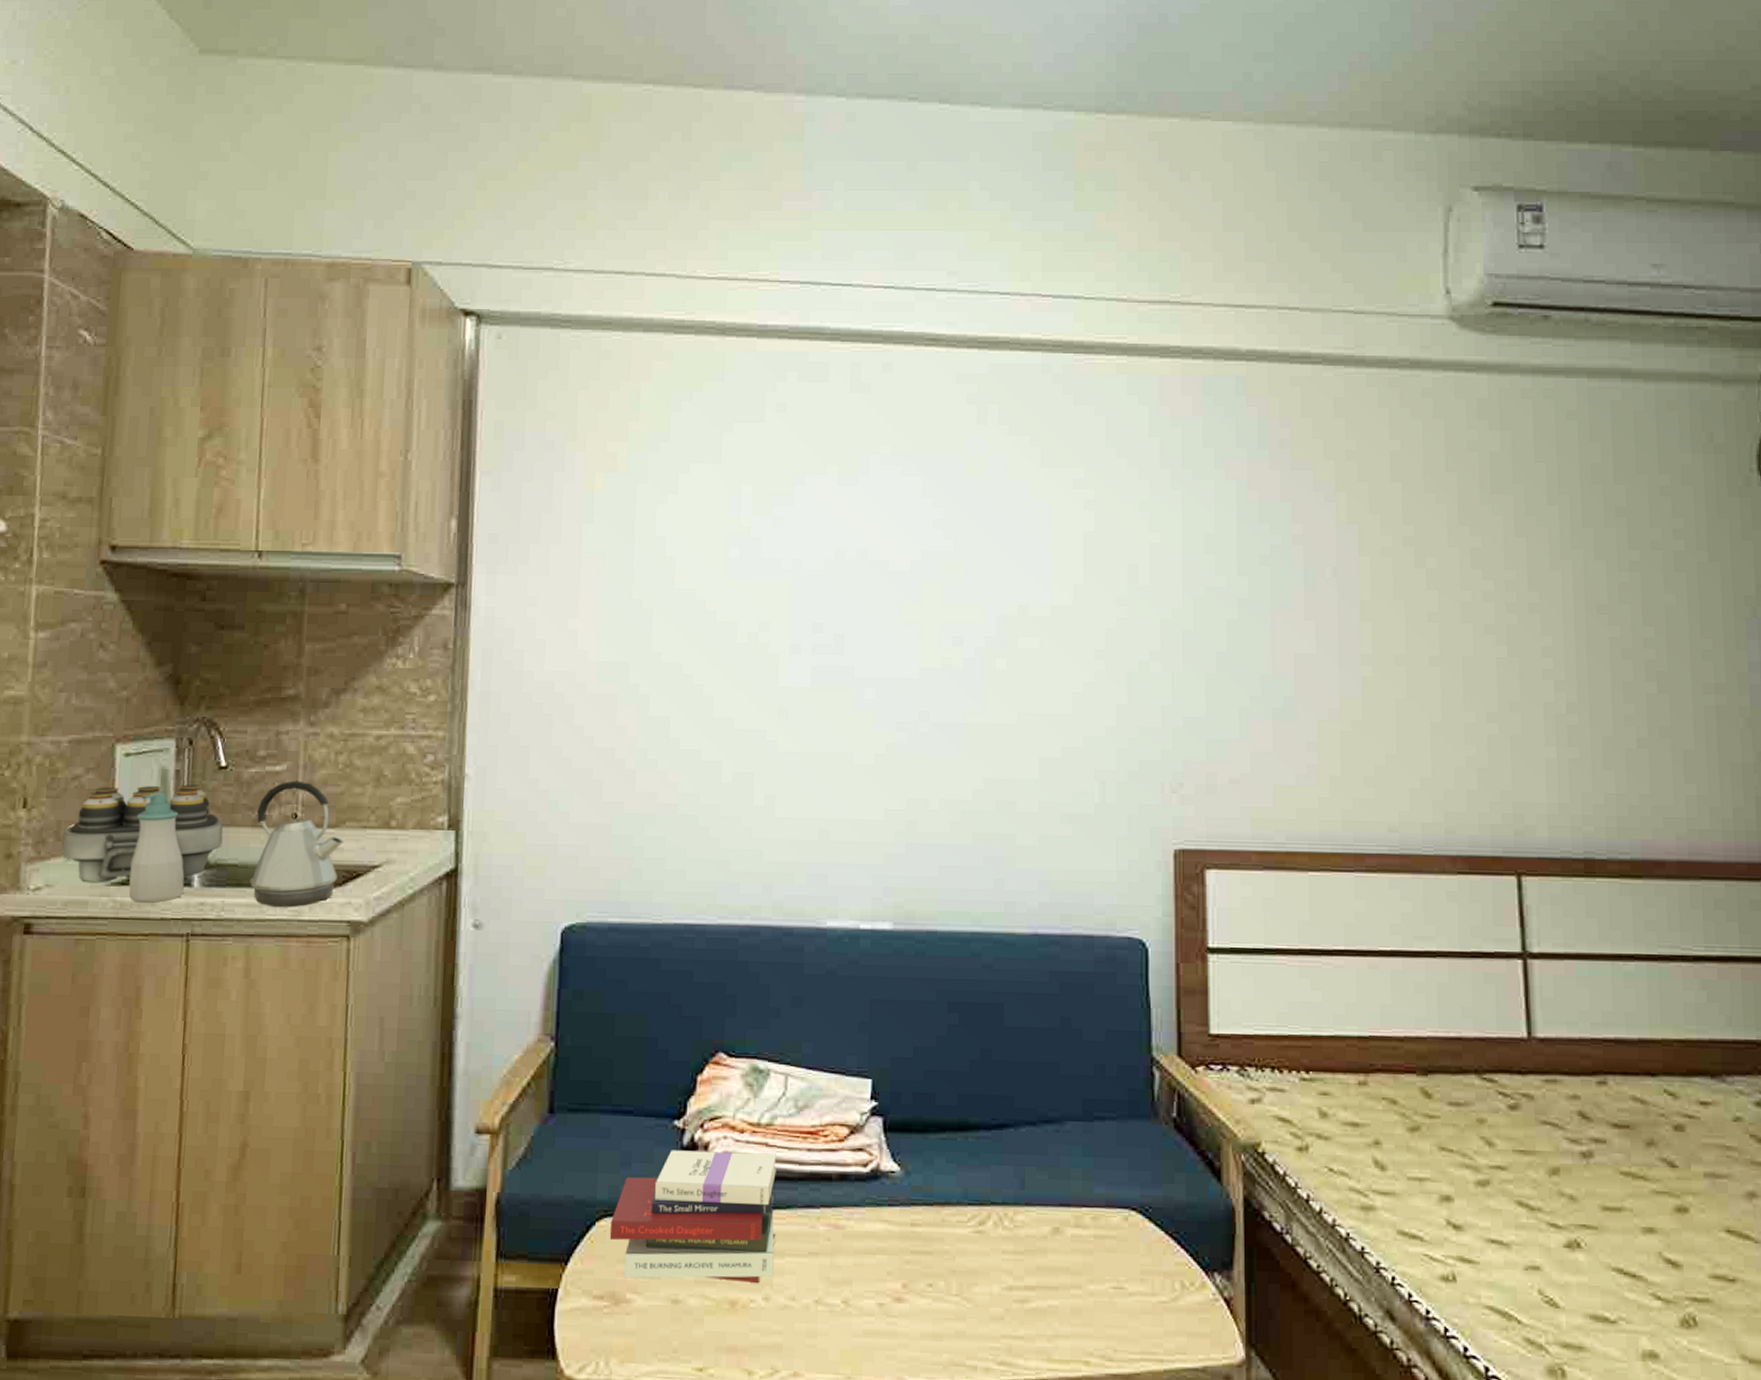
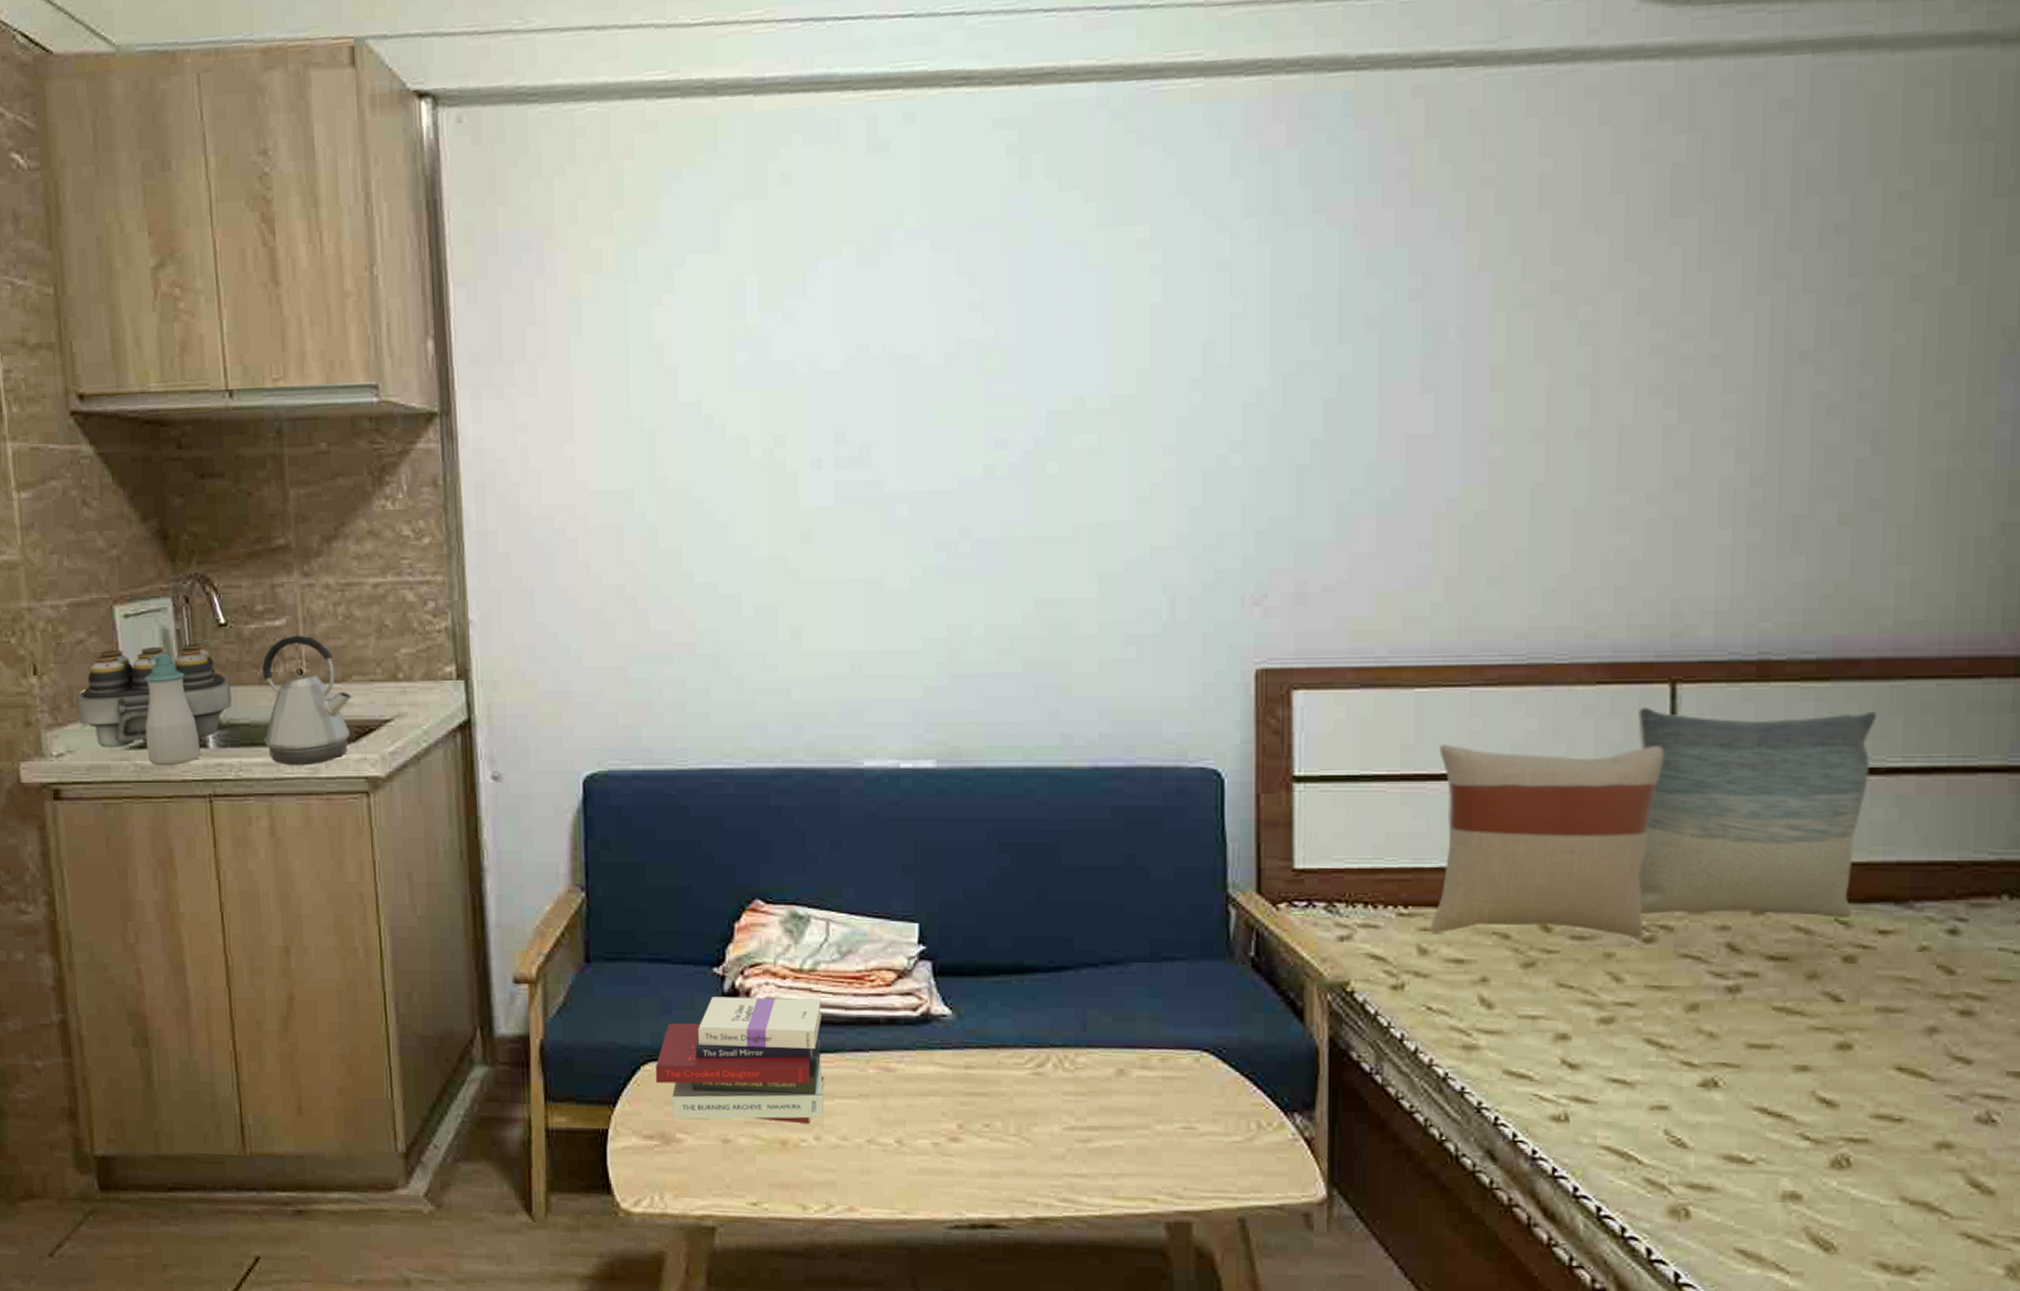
pillow: none [1329,923,1516,1106] -> present [1431,745,1664,939]
pillow: none [1492,895,1682,1090] -> present [1638,706,1877,918]

